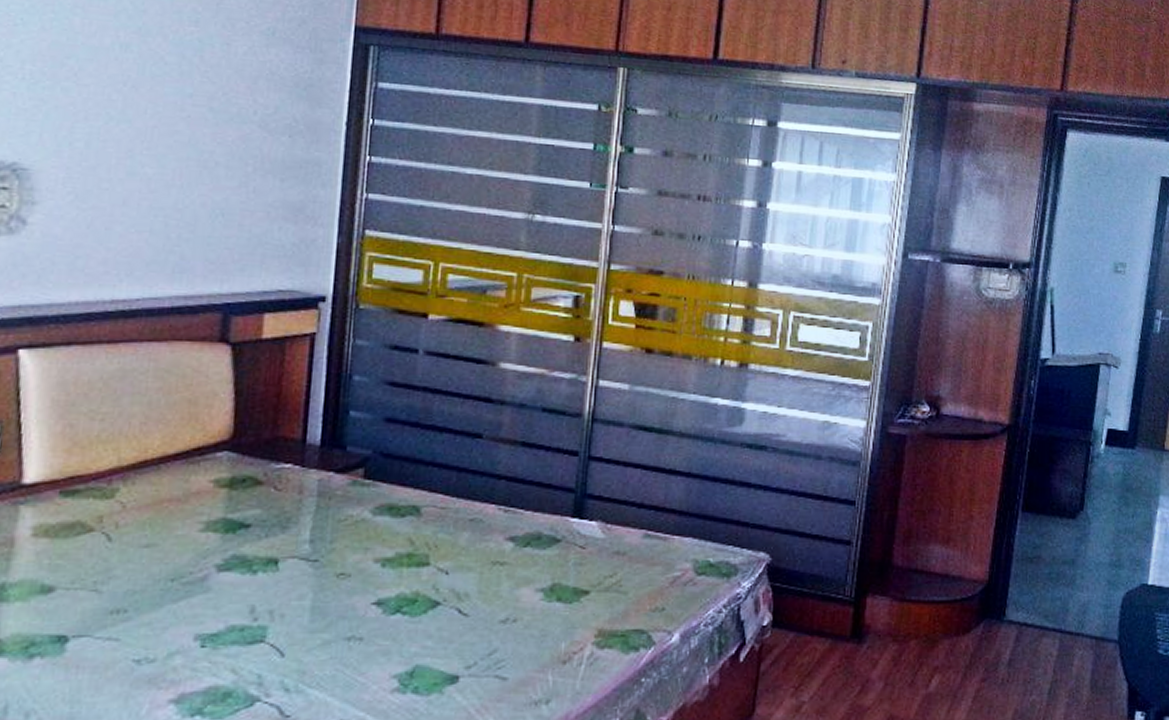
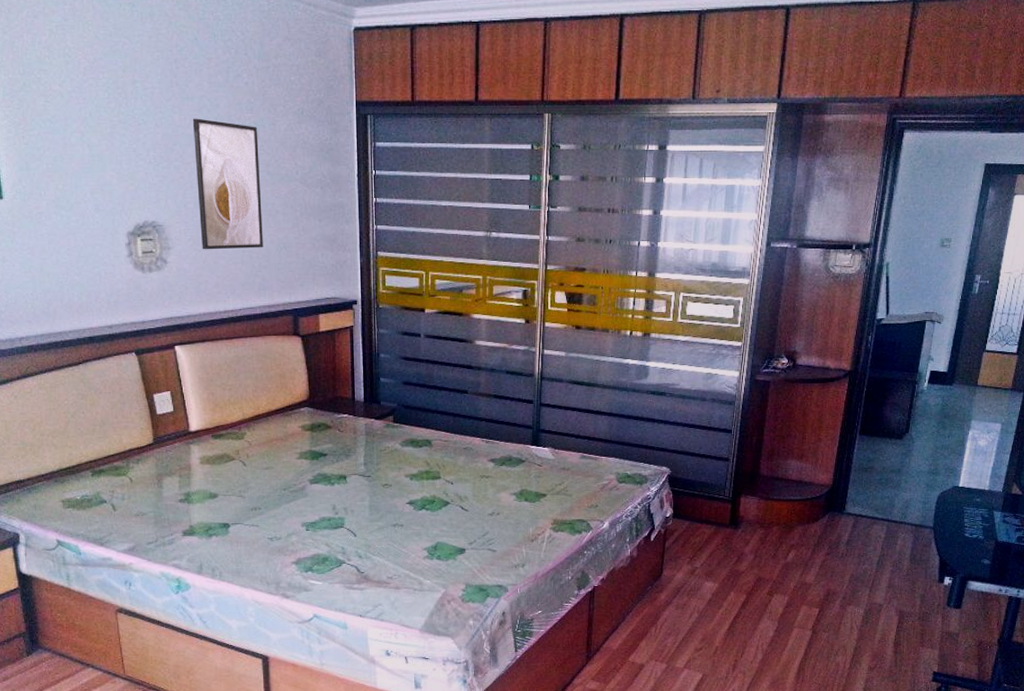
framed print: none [88,24,202,213] -> present [192,118,263,250]

